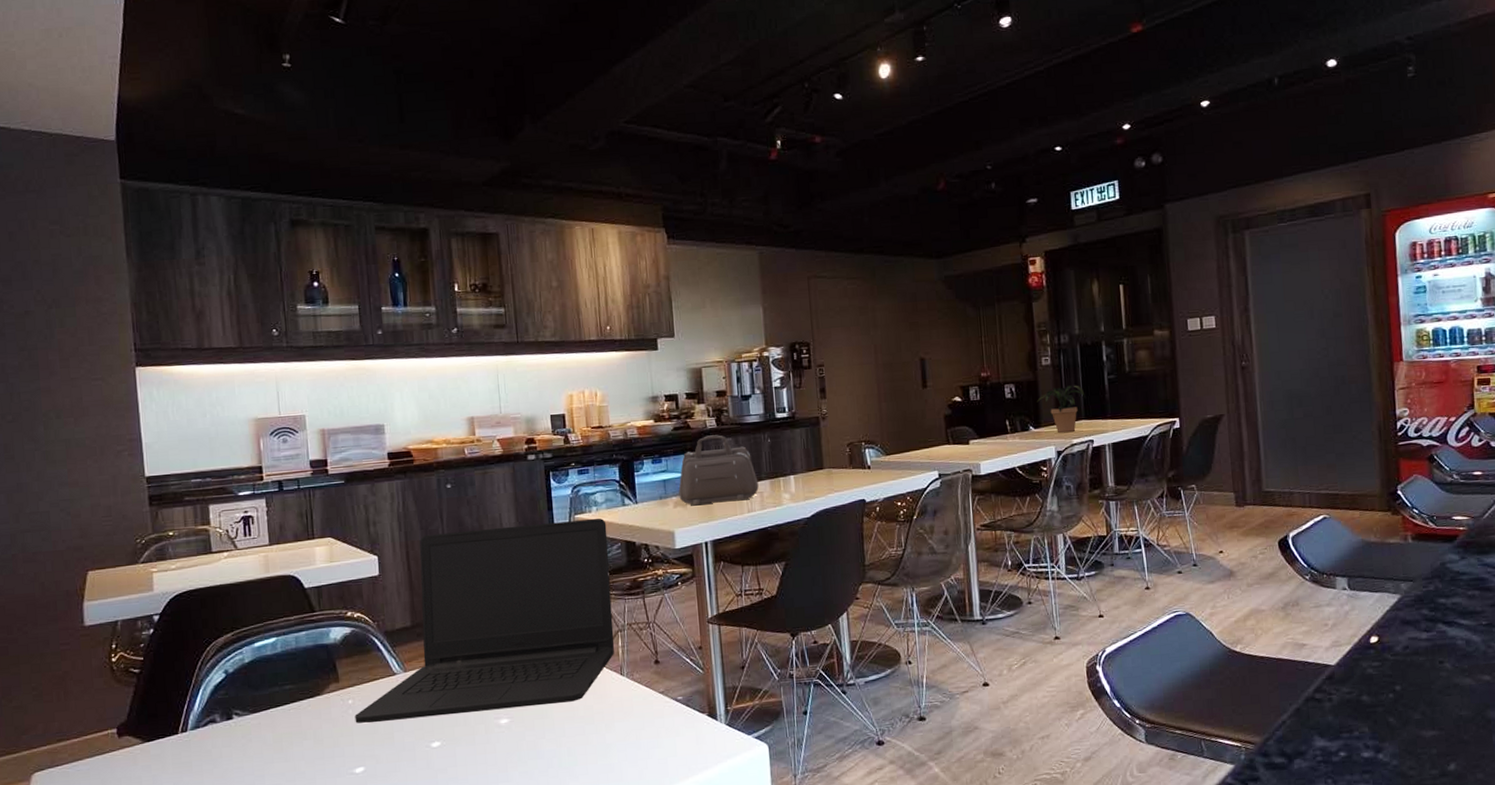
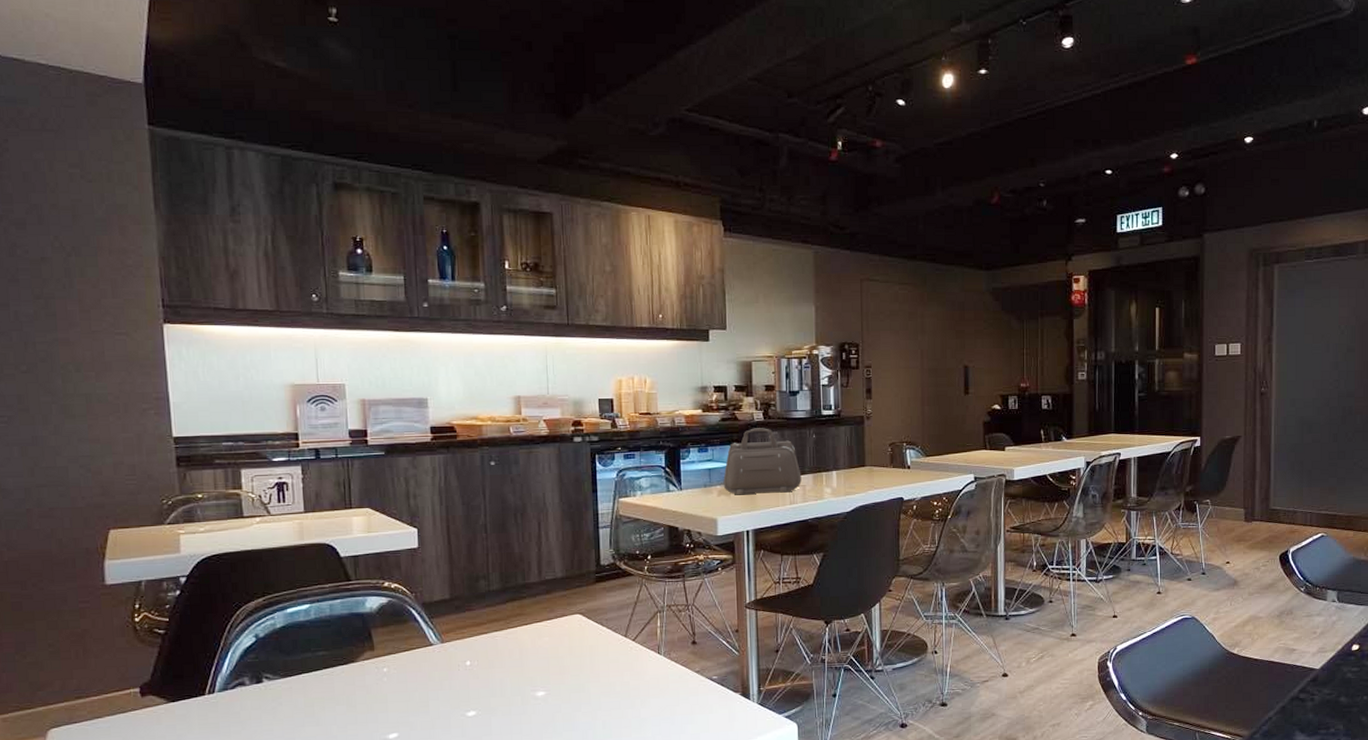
laptop: present [354,518,615,723] -> none [389,502,653,691]
potted plant: present [1037,385,1085,434] -> none [1071,400,1116,445]

